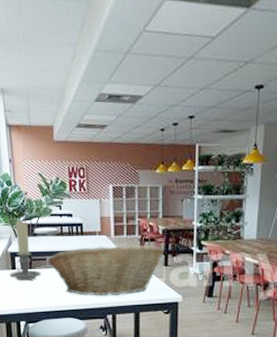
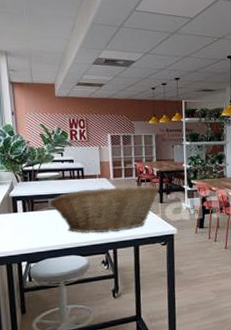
candle holder: present [8,220,42,281] -> none [10,167,44,223]

